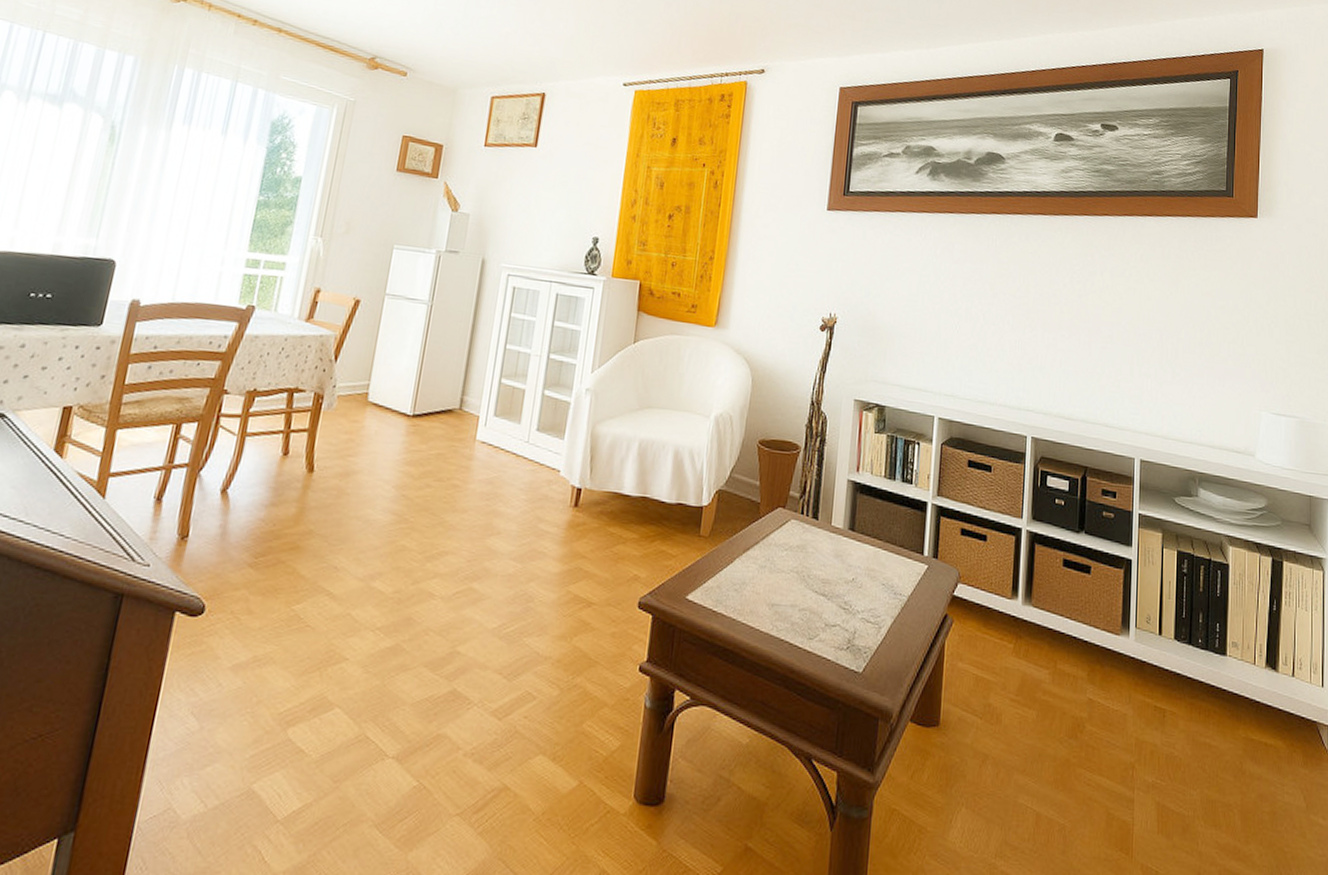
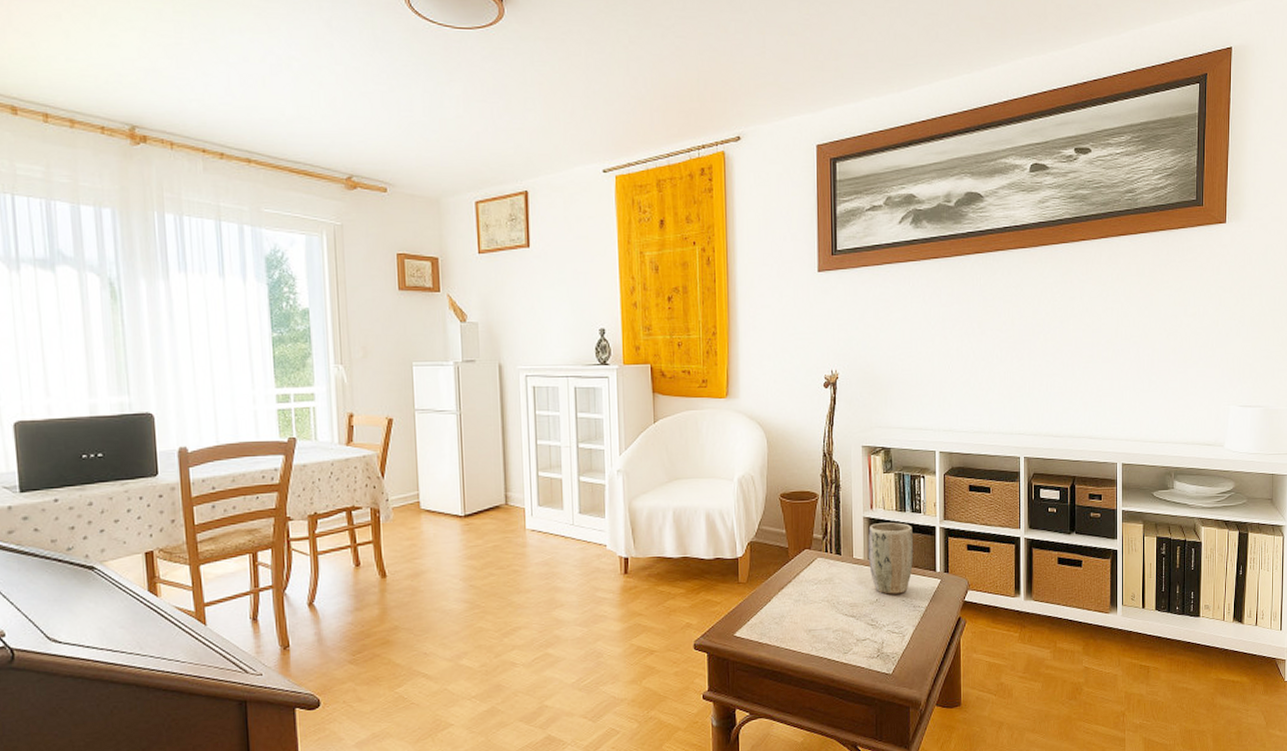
plant pot: none [848,489,902,576] -> present [868,522,914,594]

